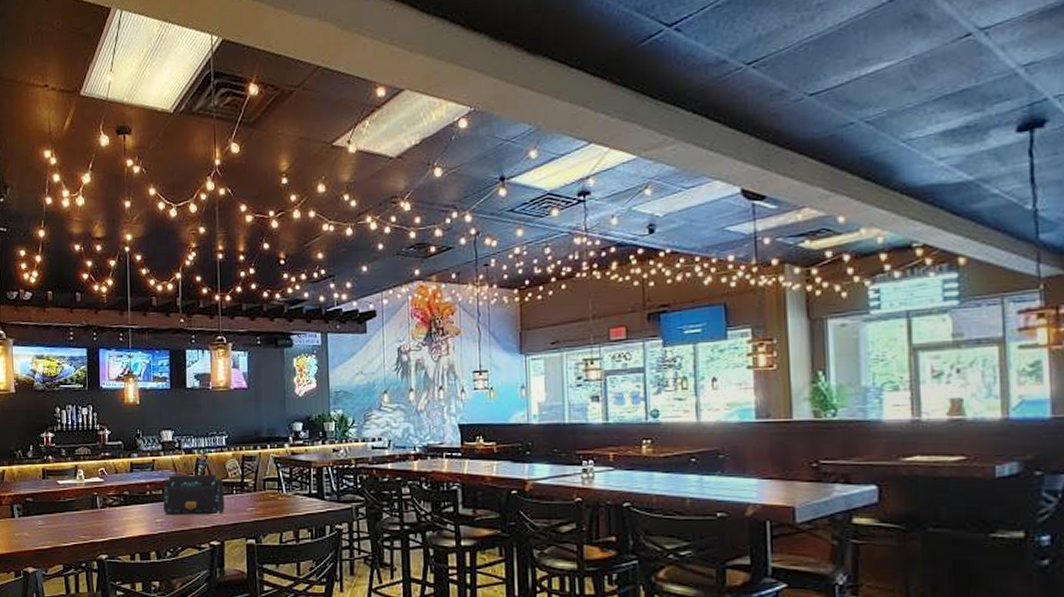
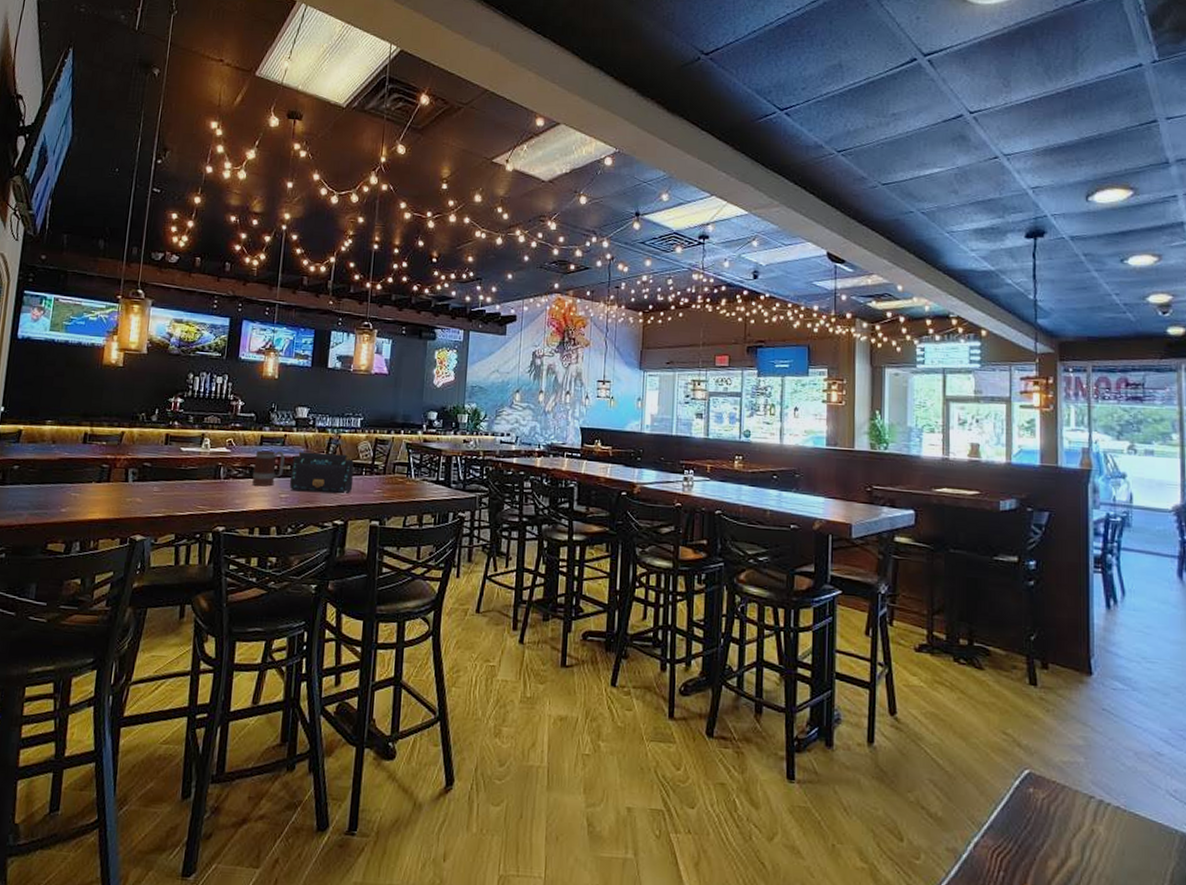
beer mug: none [127,477,156,513] -> present [252,450,285,487]

